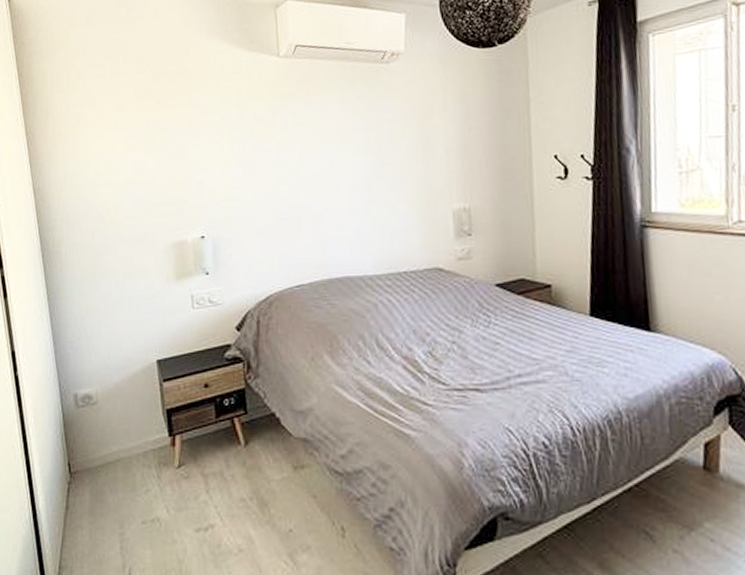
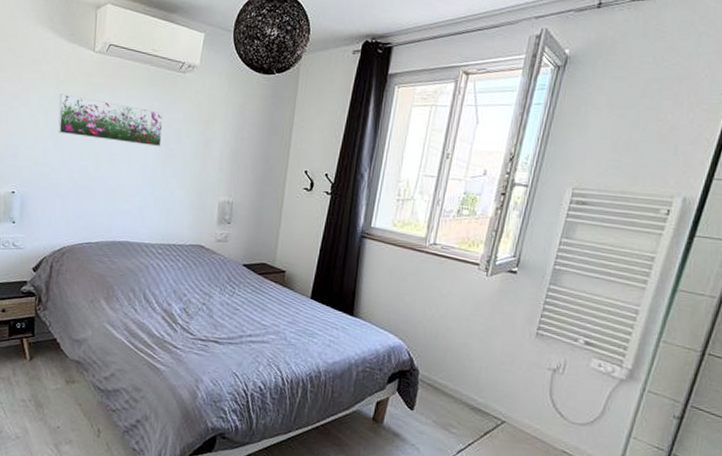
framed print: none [244,111,372,159] -> present [58,94,164,147]

